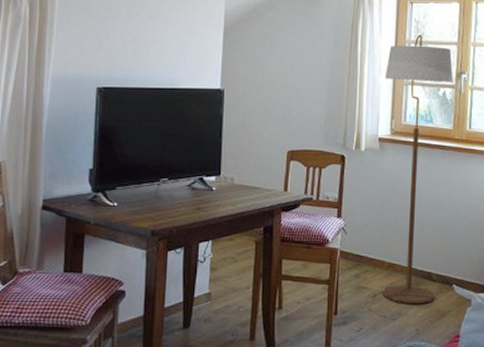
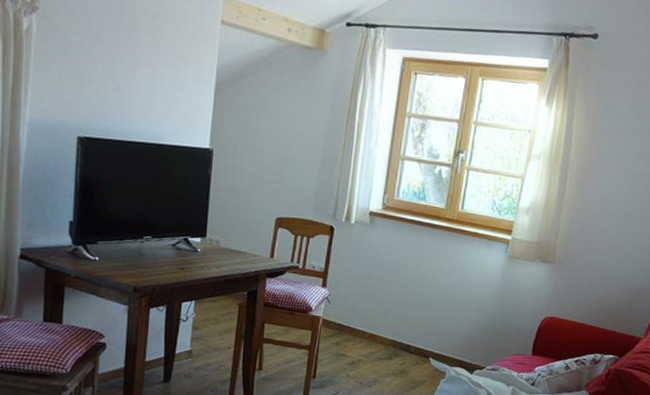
floor lamp: present [383,34,453,304] -> none [361,108,452,373]

